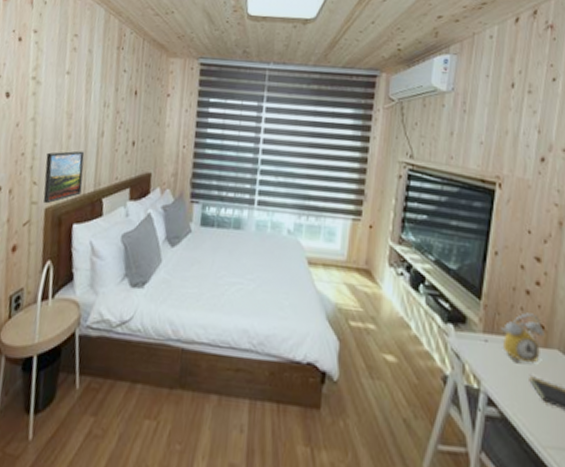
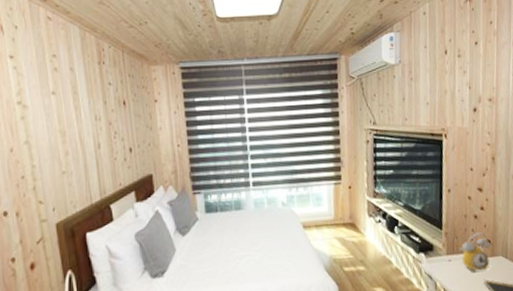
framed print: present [43,150,85,204] -> none [47,165,89,220]

